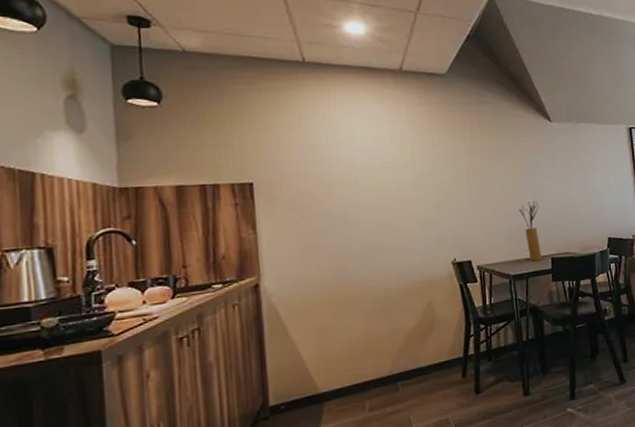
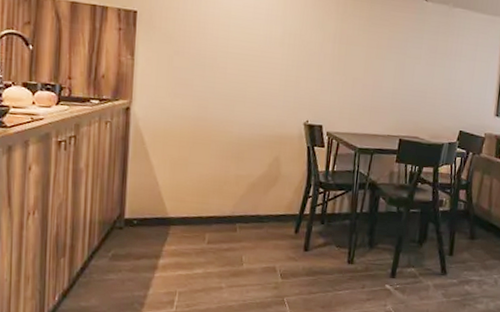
vase: present [519,200,543,262] -> none [377,78,398,140]

